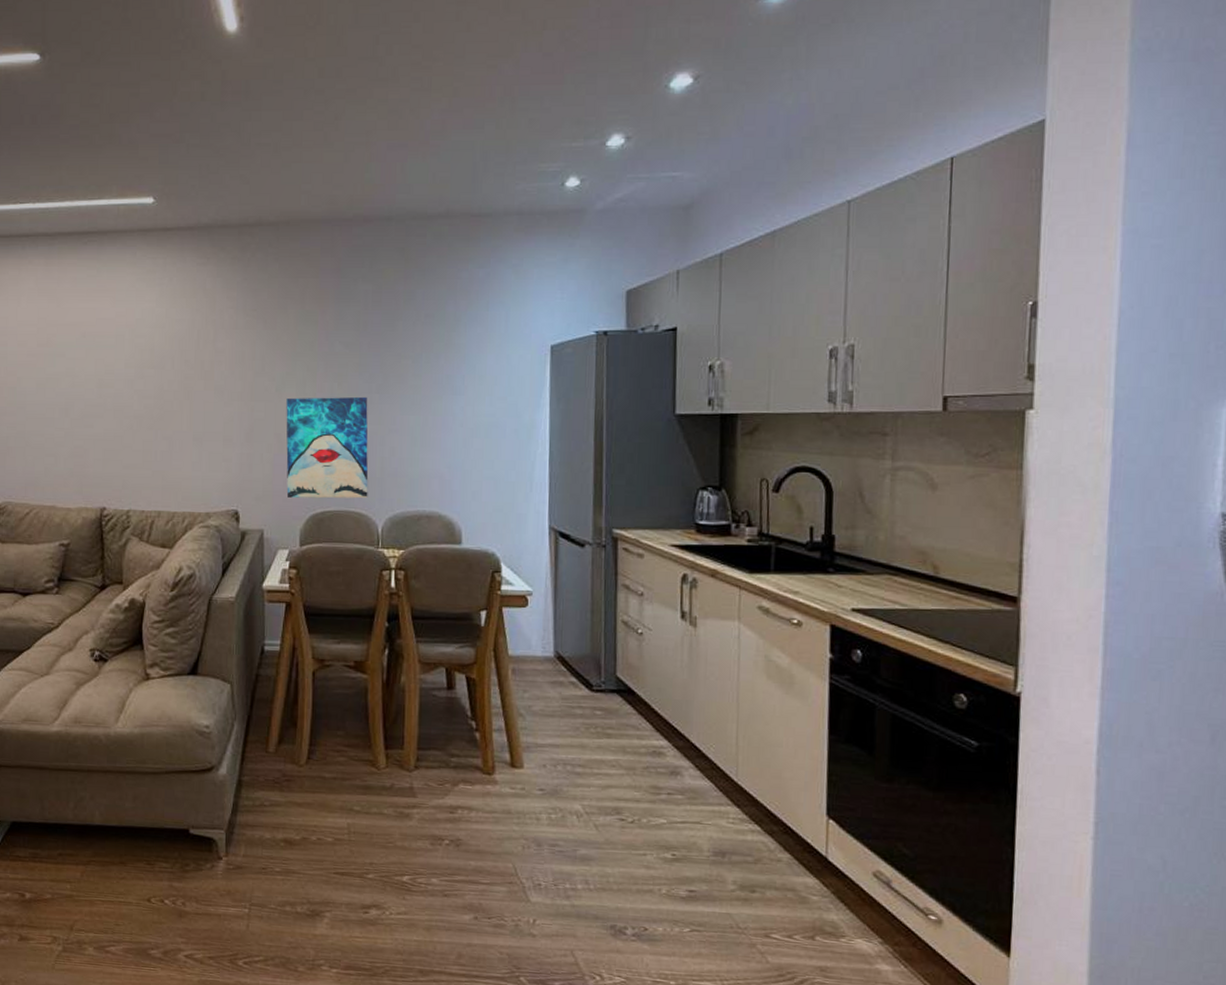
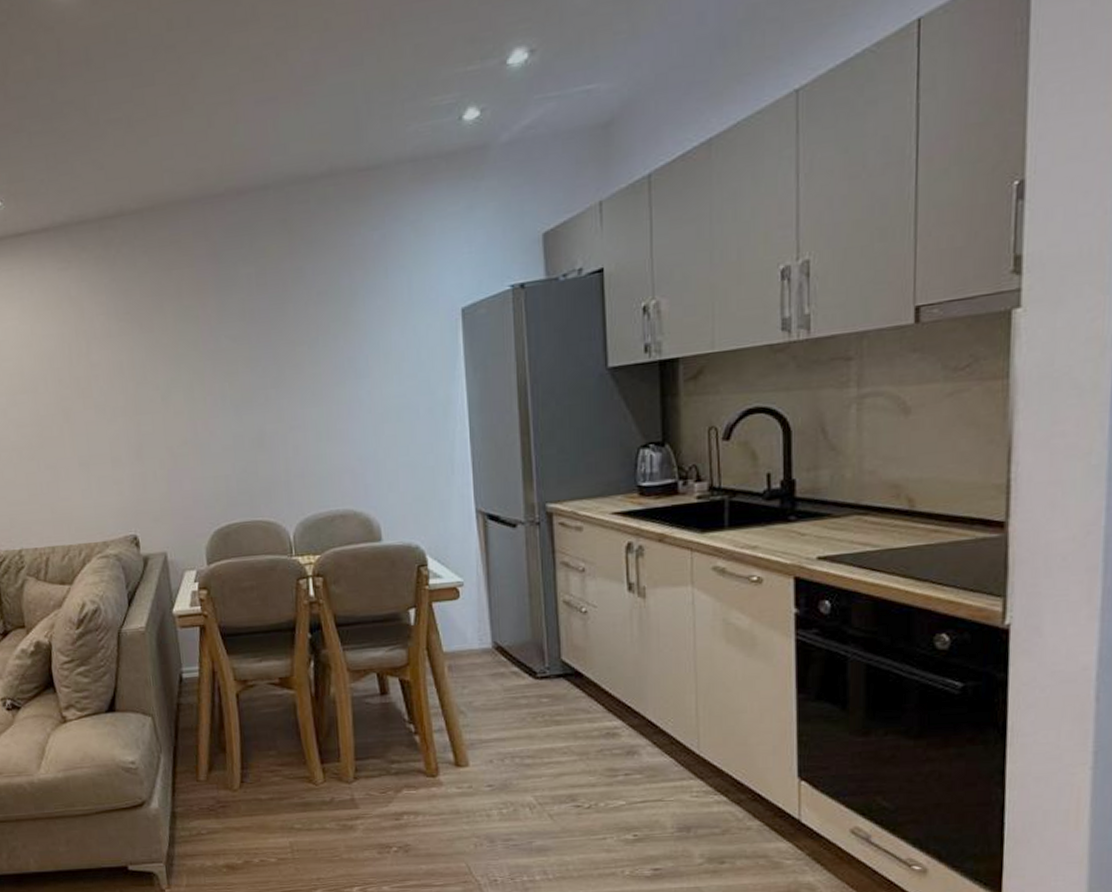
wall art: present [286,396,369,499] -> none [174,393,275,515]

